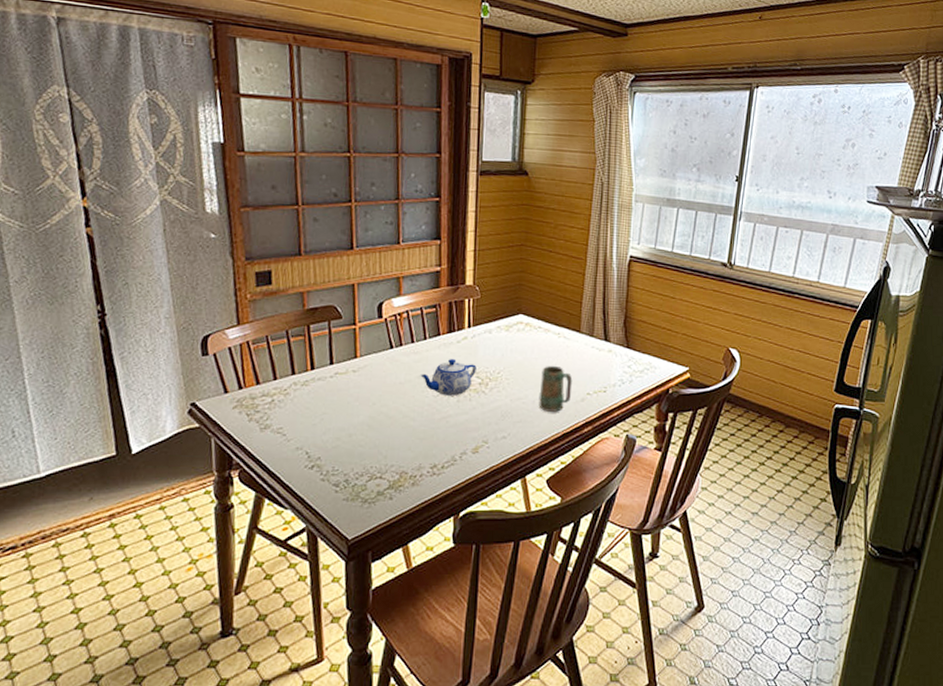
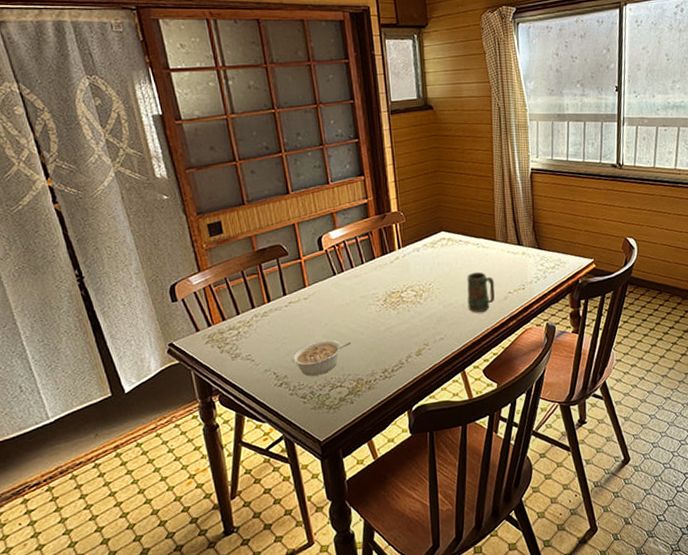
legume: none [328,421,400,462] -> present [291,339,352,376]
teapot: present [420,359,477,396] -> none [362,278,410,310]

